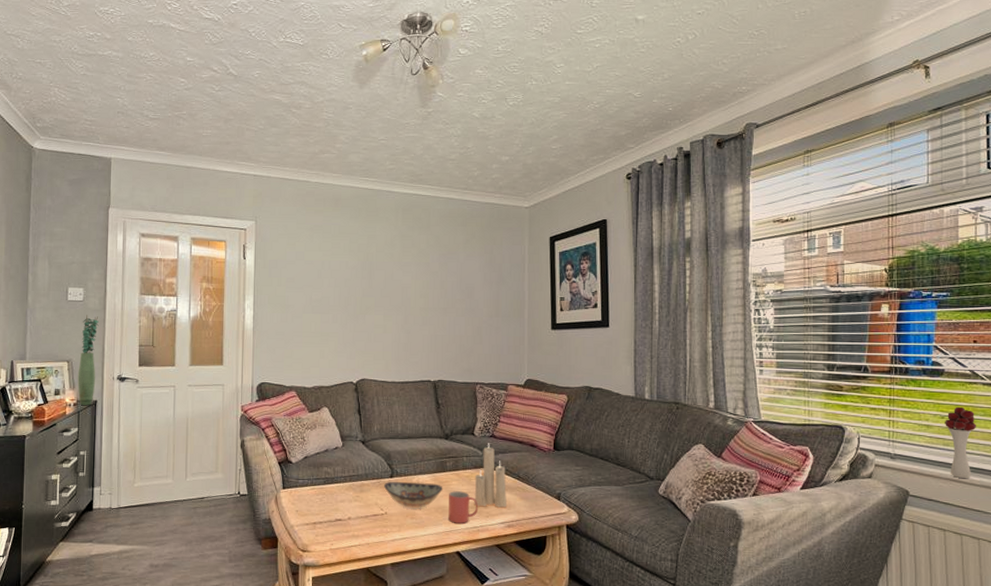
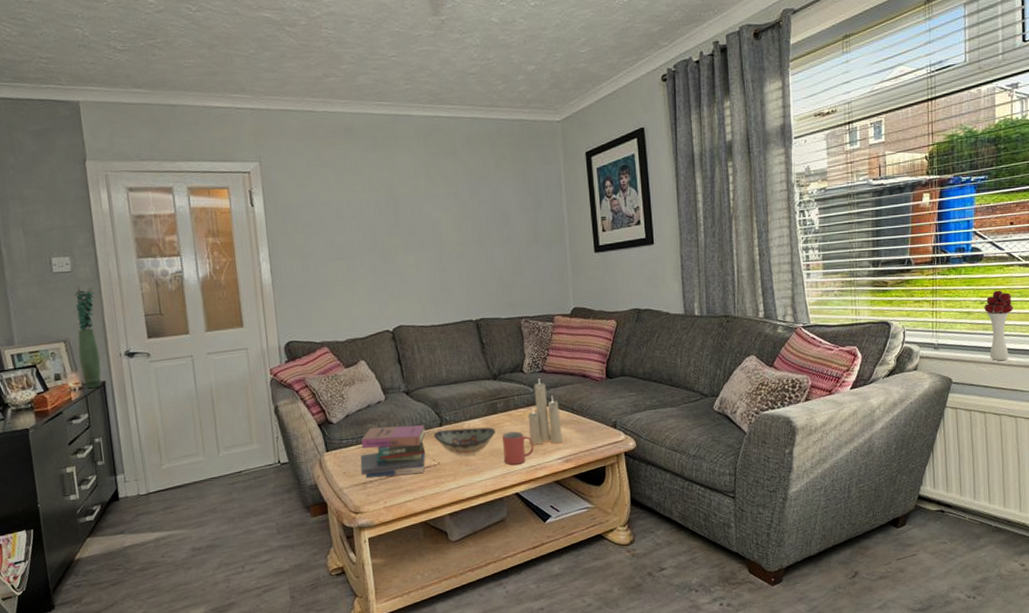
books: none [312,471,376,521] -> present [360,424,426,477]

